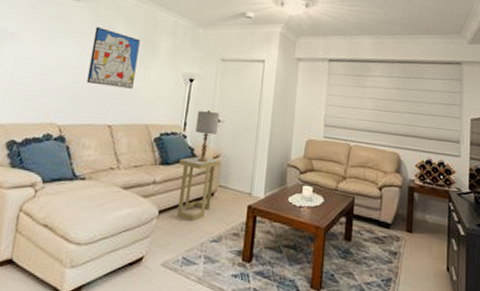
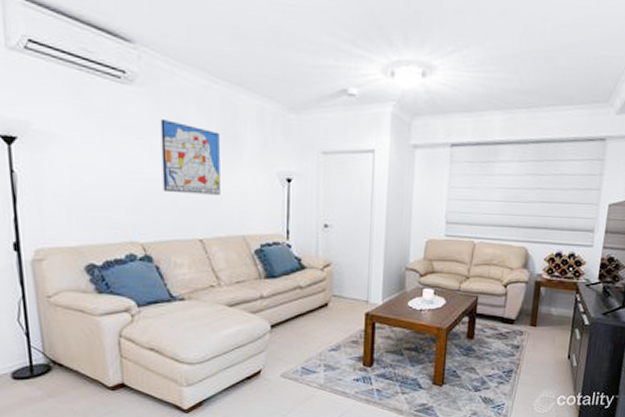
side table: present [176,156,221,221] -> none [286,266,333,333]
lamp: present [195,109,220,163] -> none [300,213,327,273]

